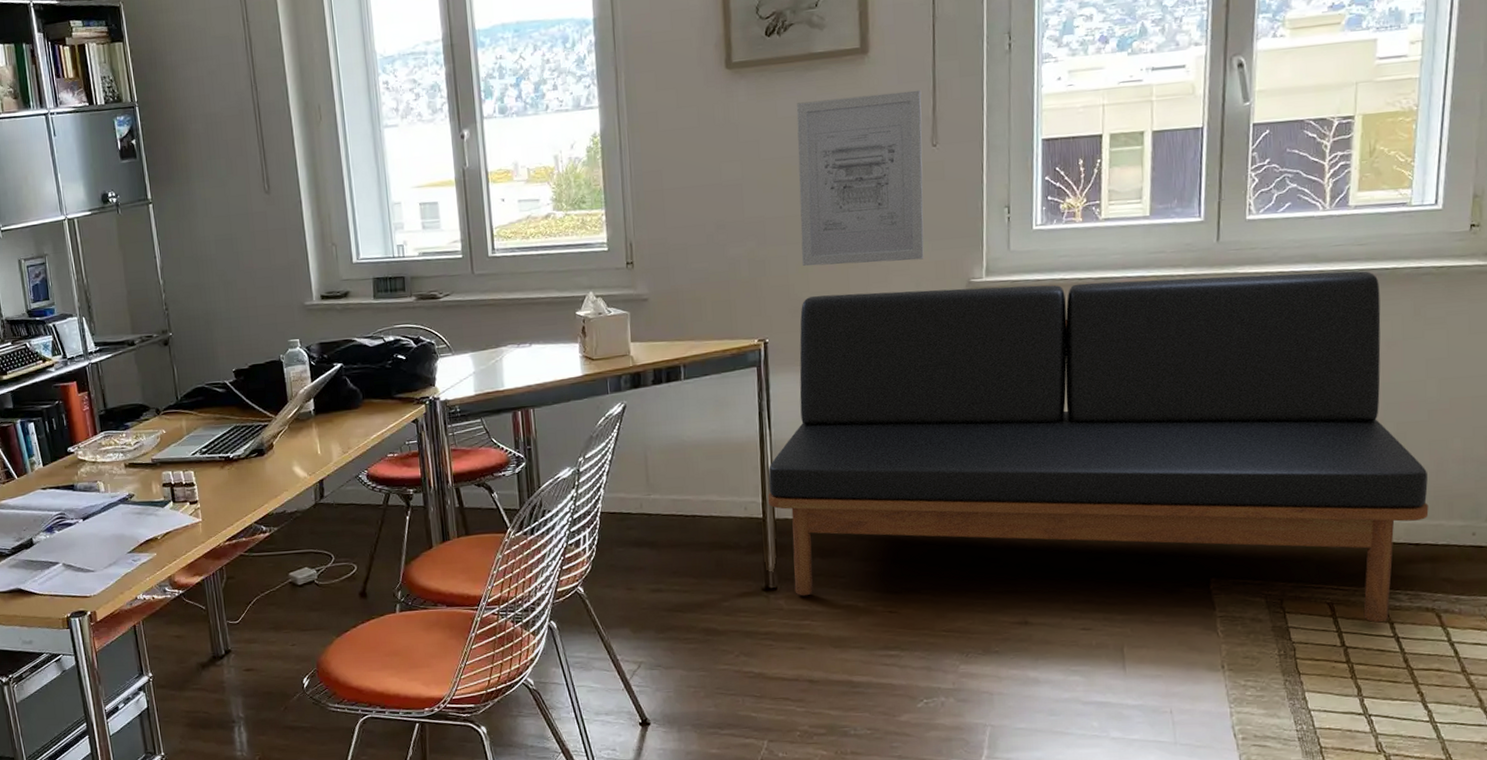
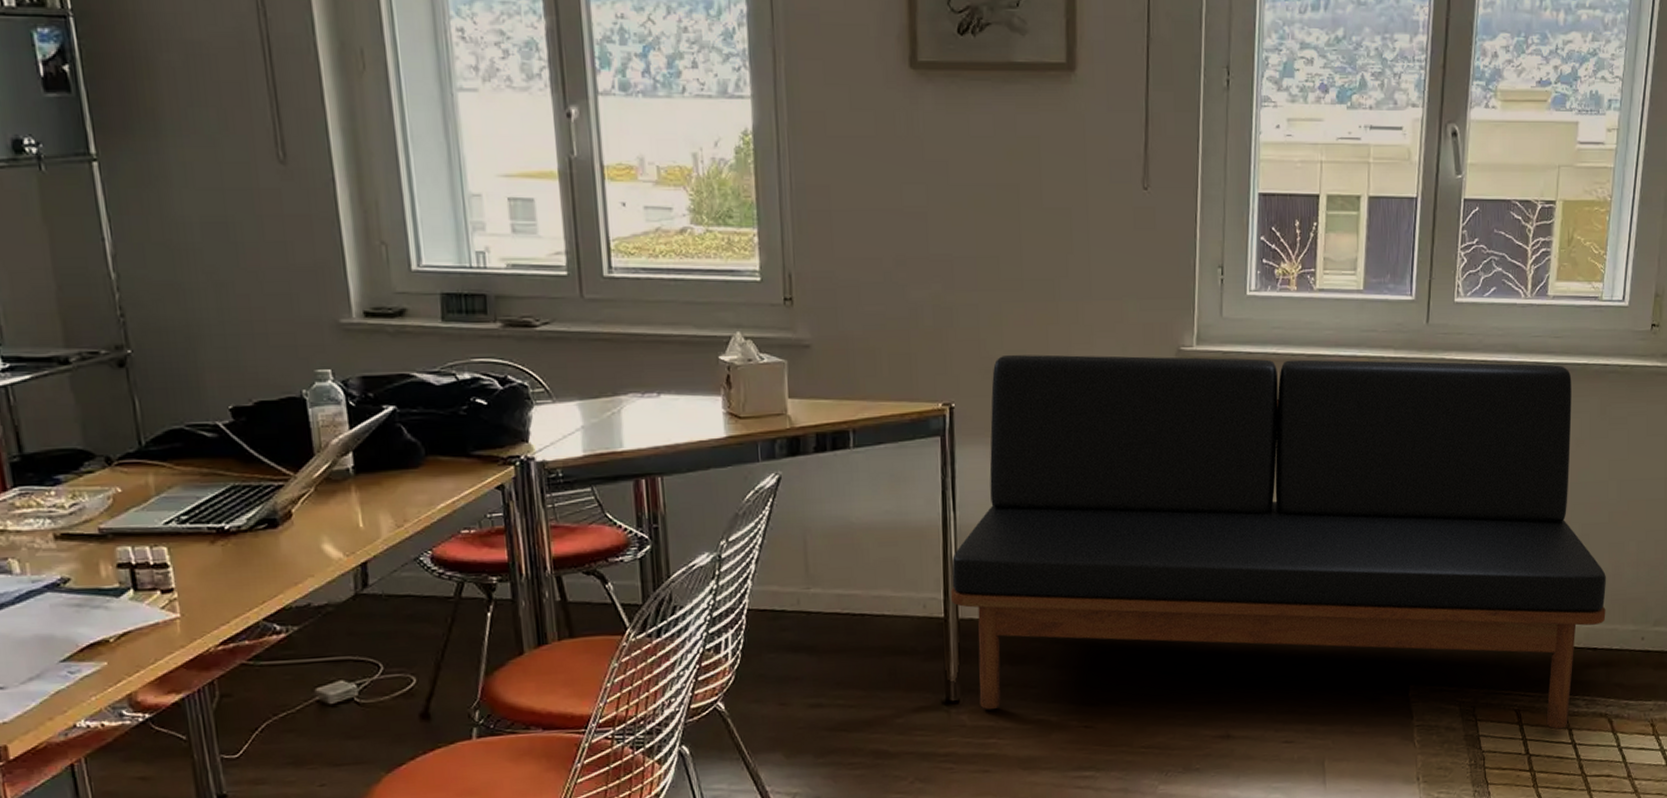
wall art: present [796,90,924,267] -> none [992,121,1133,321]

